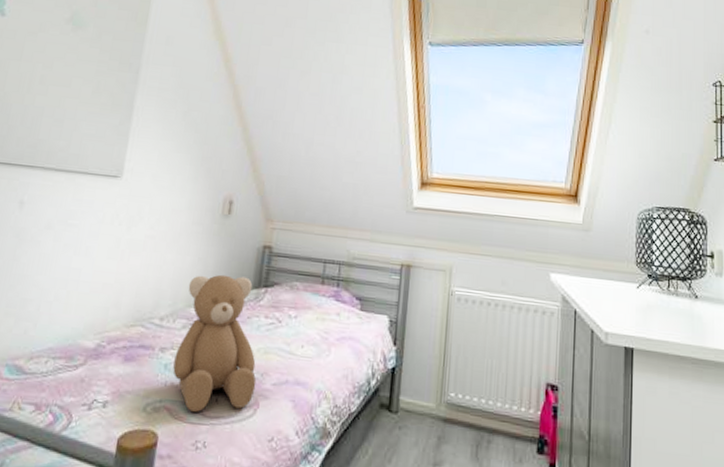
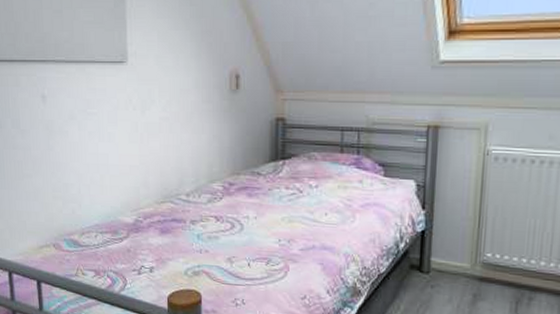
teddy bear: present [173,274,257,412] -> none [205,150,284,275]

